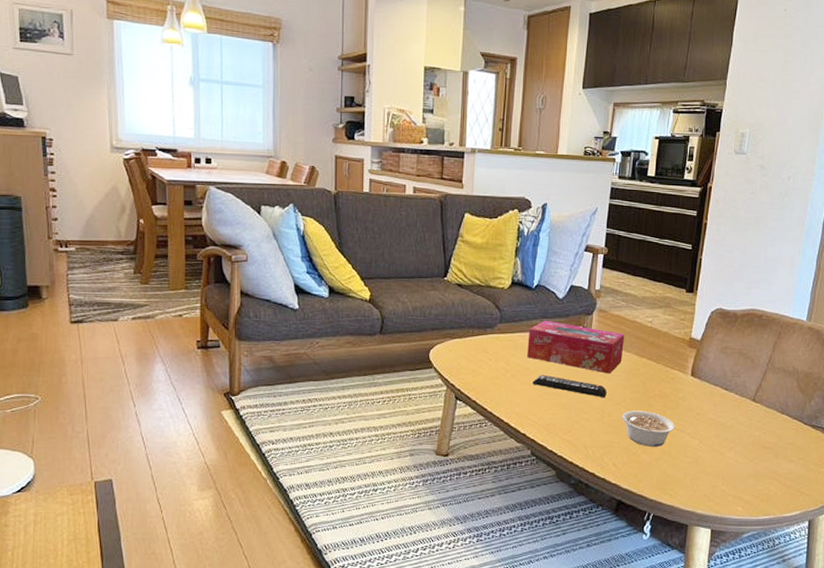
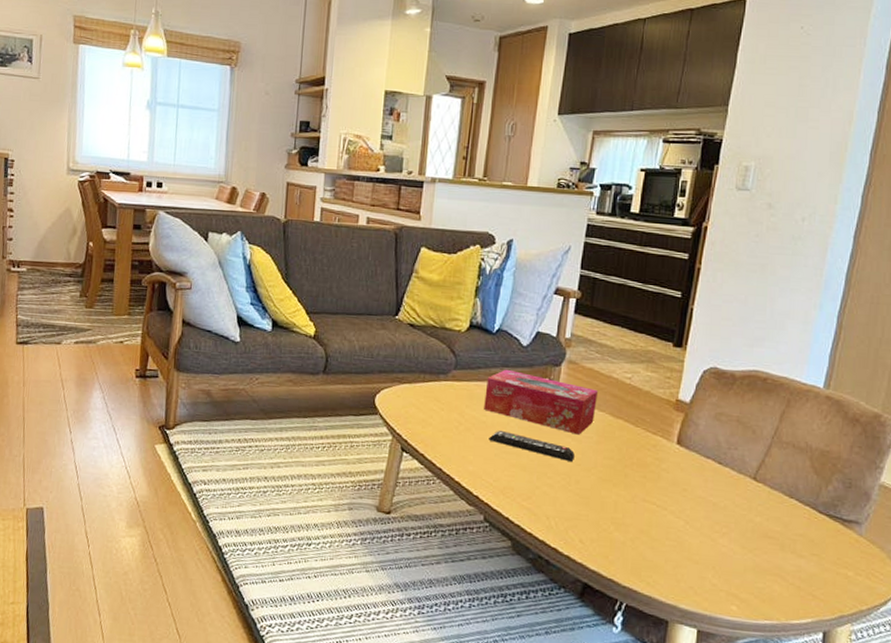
legume: present [622,410,676,447] -> none [592,479,656,524]

